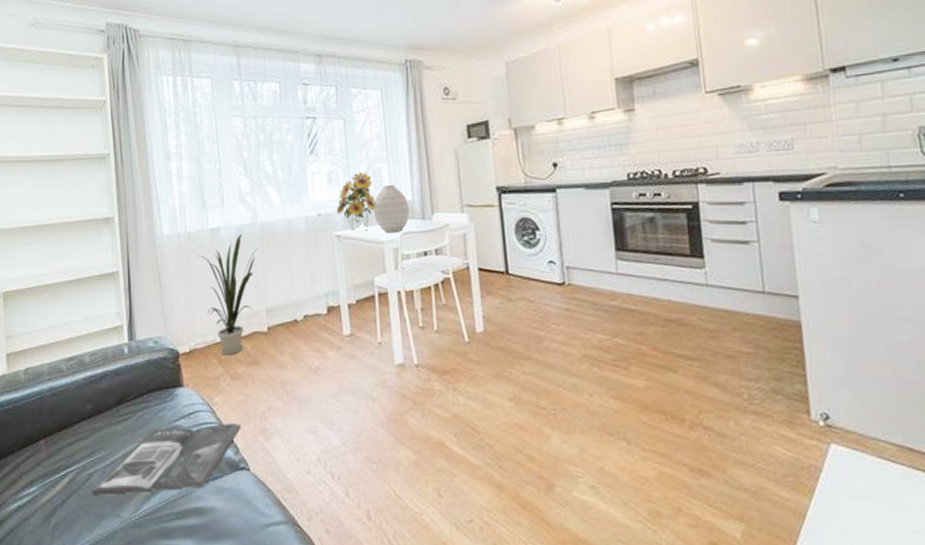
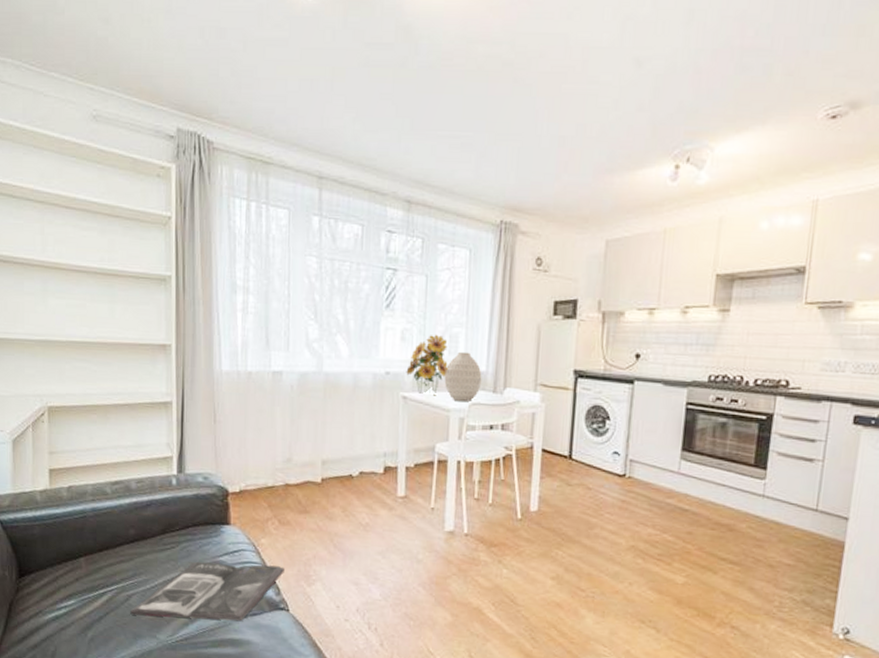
house plant: present [197,234,258,355] -> none [256,382,320,501]

